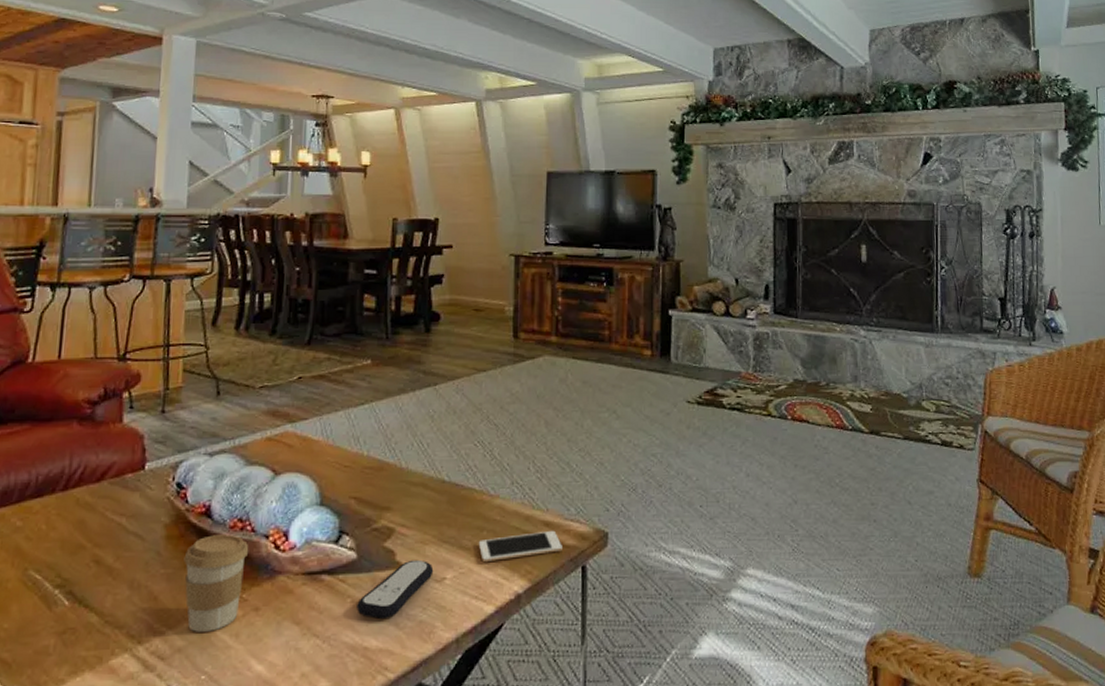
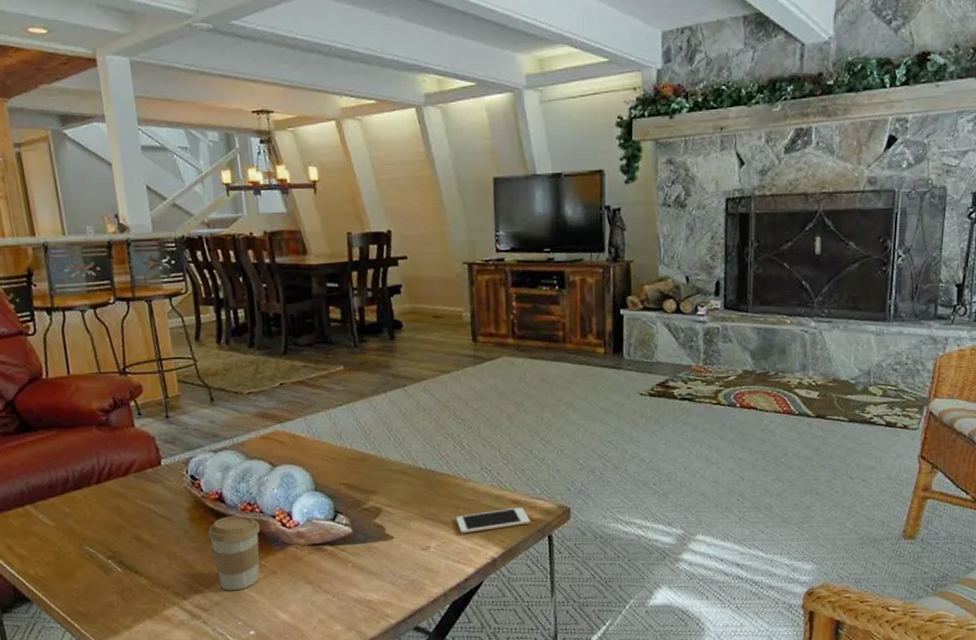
remote control: present [357,559,434,619] -> none [357,532,419,579]

